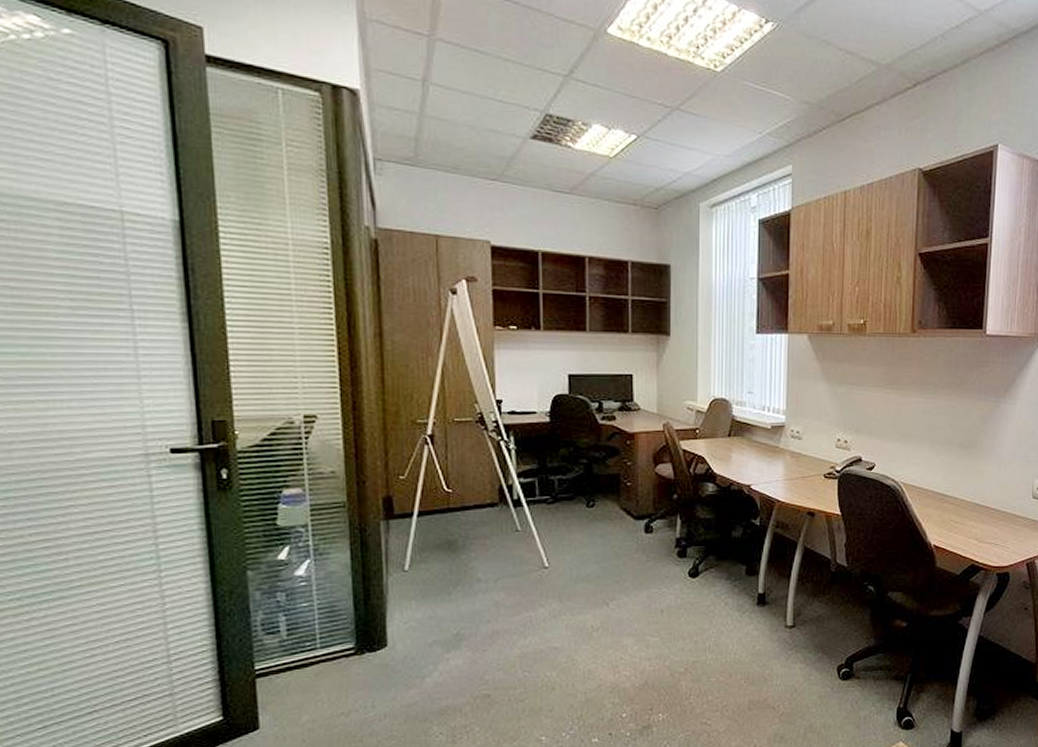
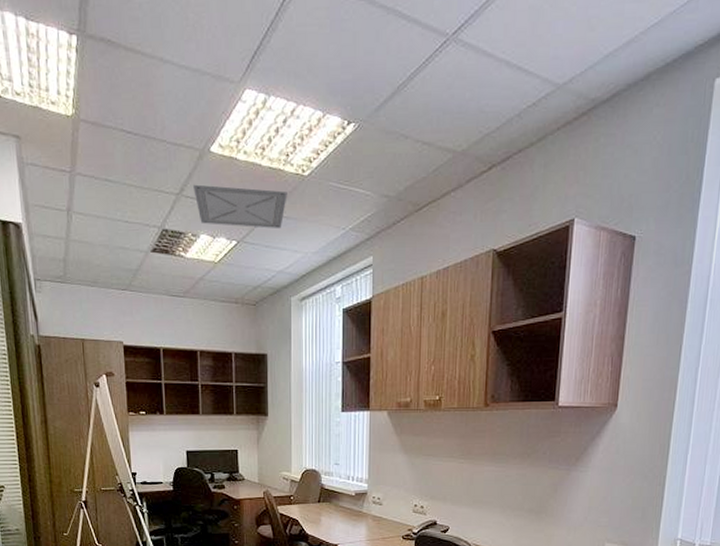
ceiling vent: none [586,67,697,125] -> present [193,184,287,228]

